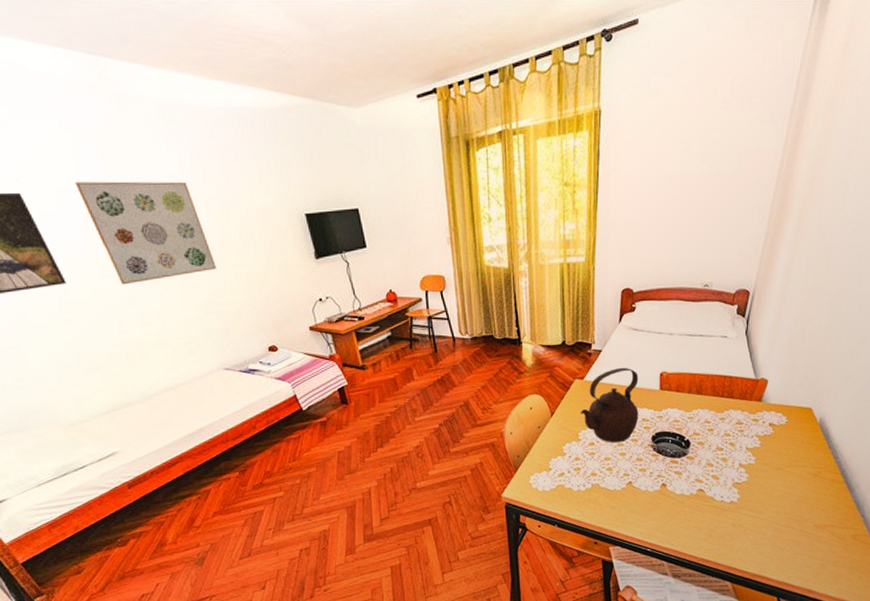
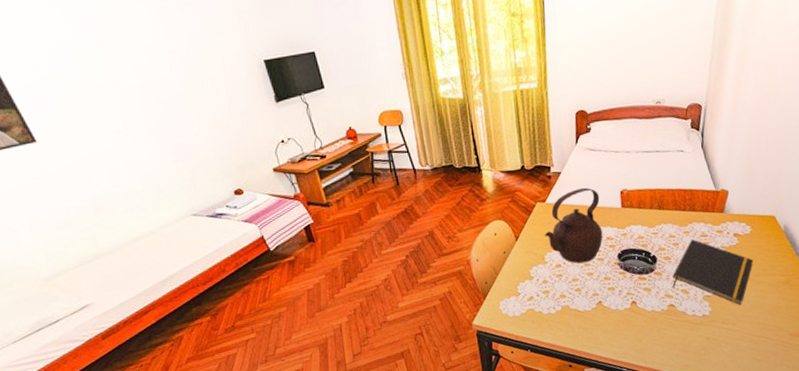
wall art: present [75,181,216,285] -> none [43,38,181,140]
notepad: none [703,426,787,495] -> present [672,239,754,306]

